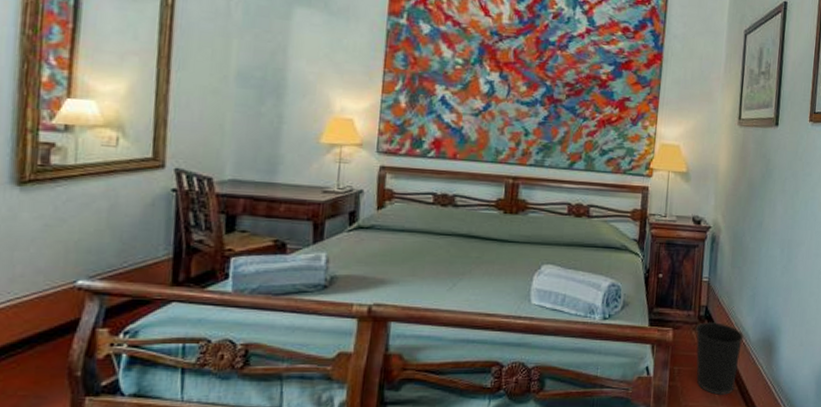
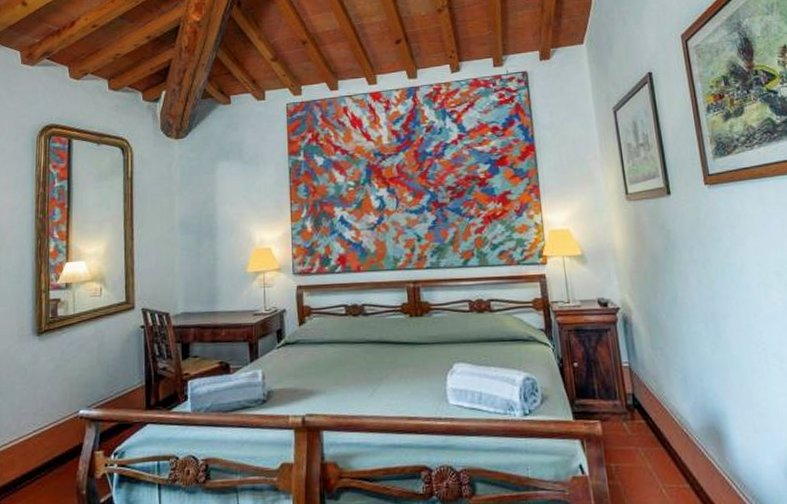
wastebasket: present [695,321,744,395] -> none [625,410,686,494]

